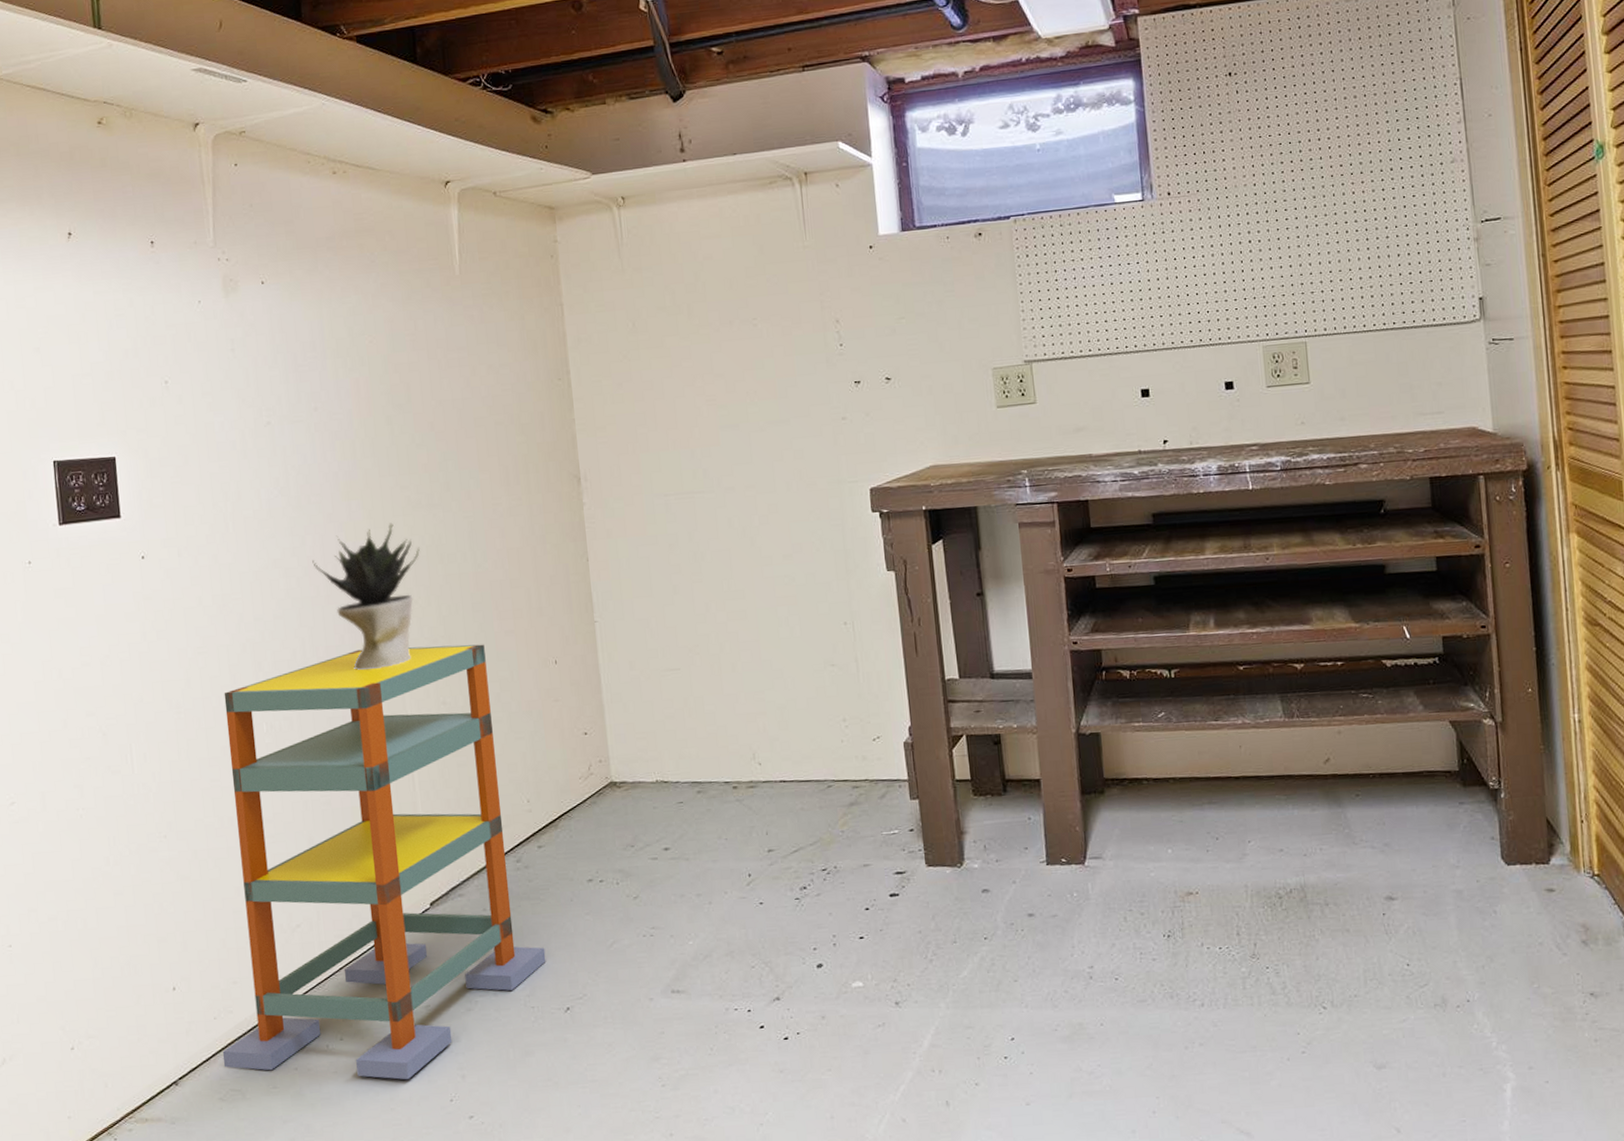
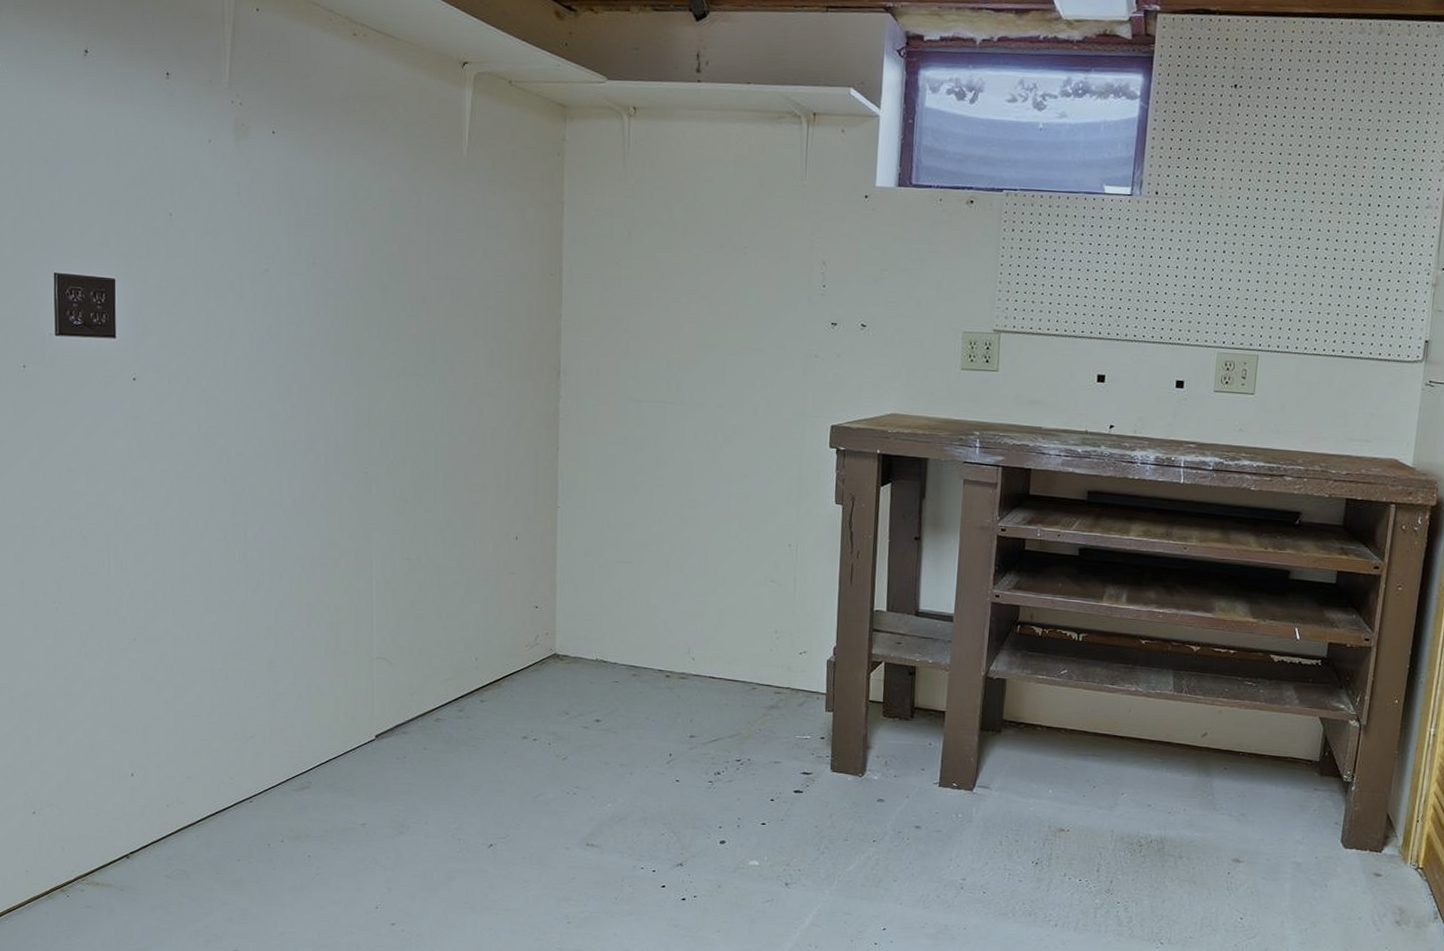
shelving unit: present [222,644,546,1080] -> none [172,497,476,885]
potted plant: present [312,523,420,670] -> none [297,384,400,518]

